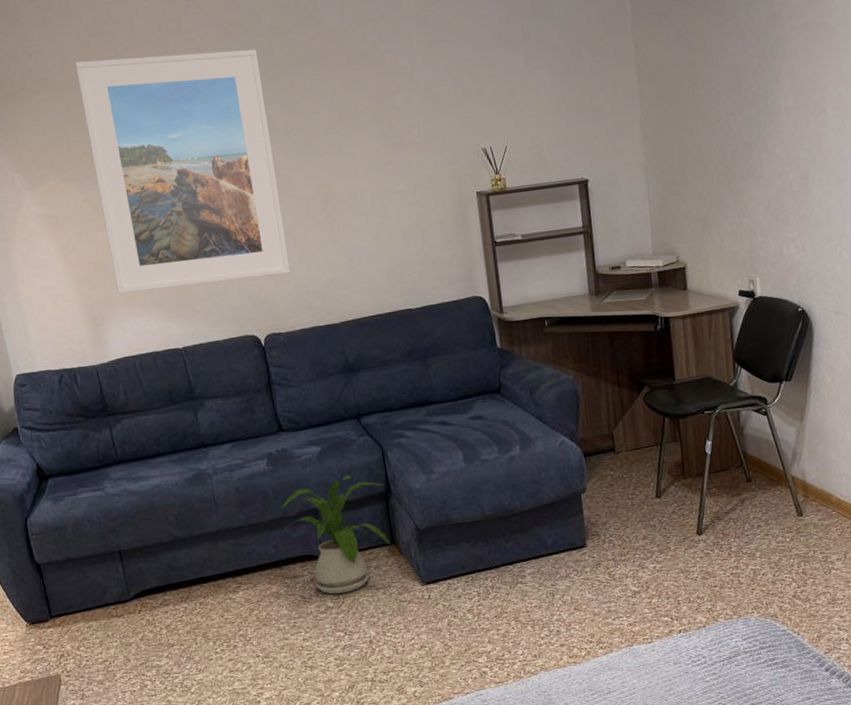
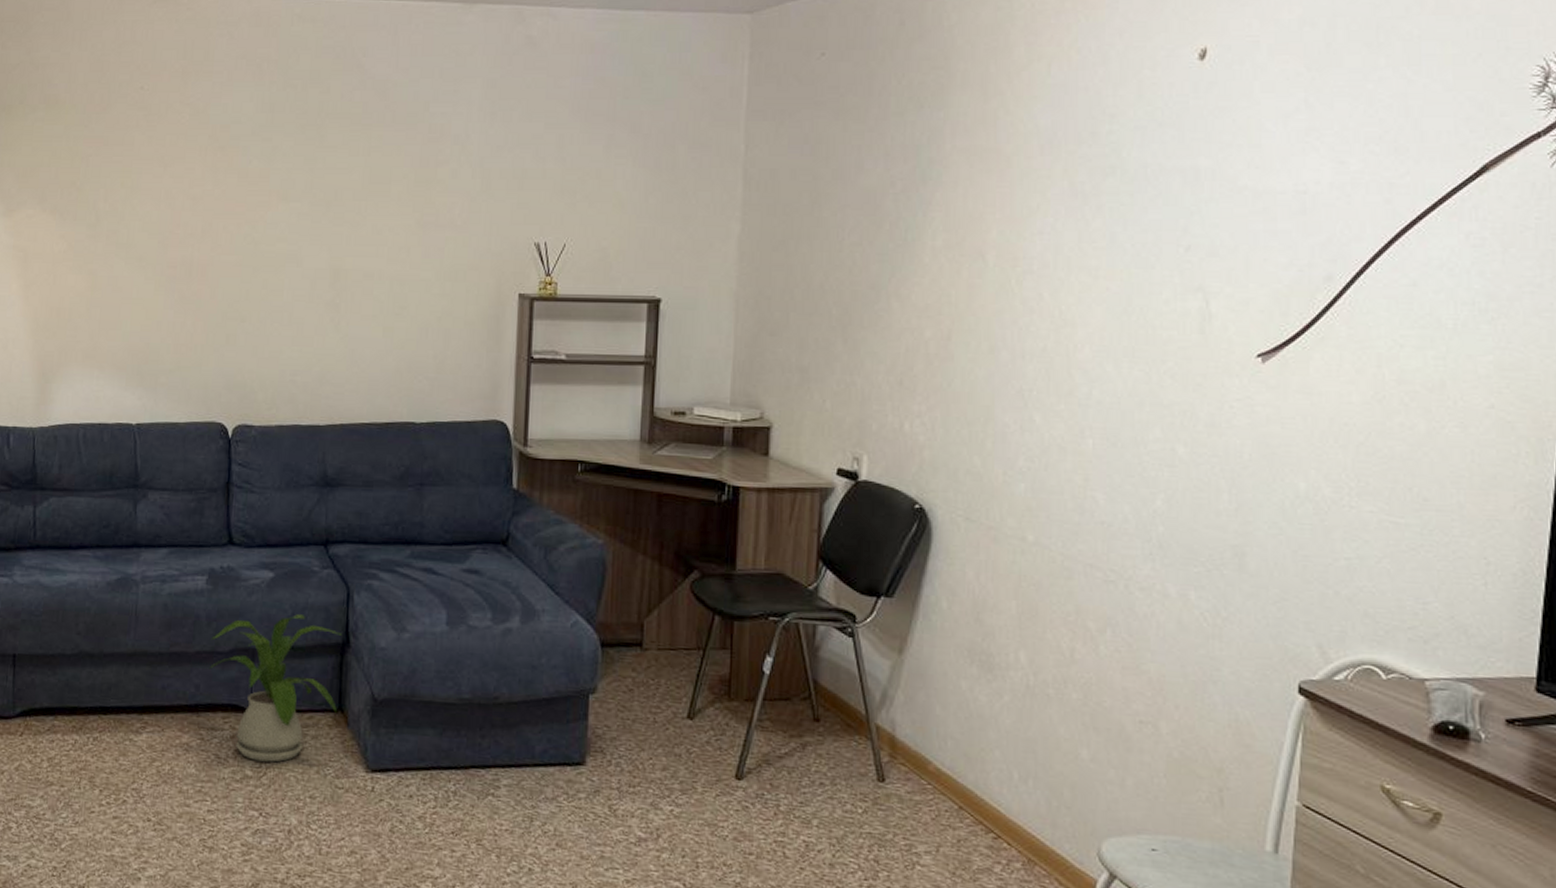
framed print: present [75,48,291,294] -> none [76,80,289,356]

